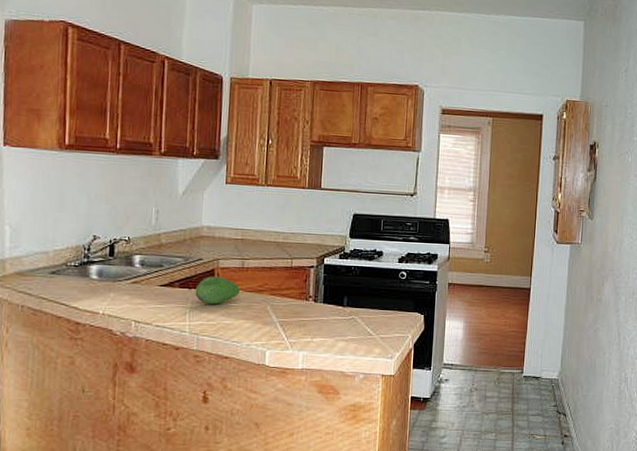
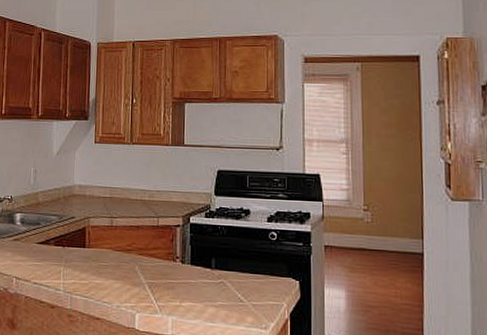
fruit: present [195,276,240,305] -> none [68,234,109,263]

